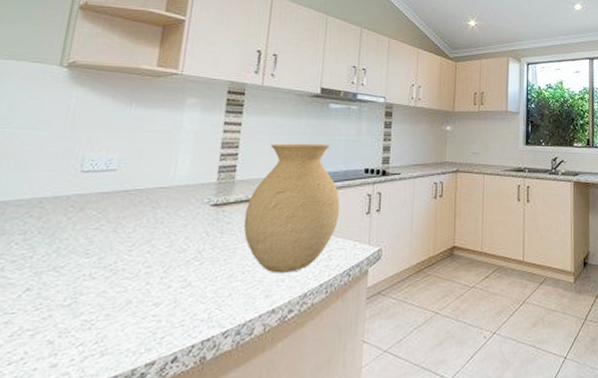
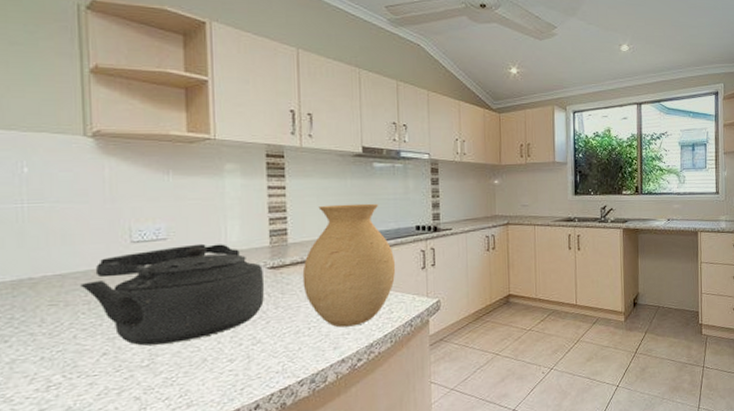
kettle: none [21,176,206,283] -> present [81,243,265,346]

